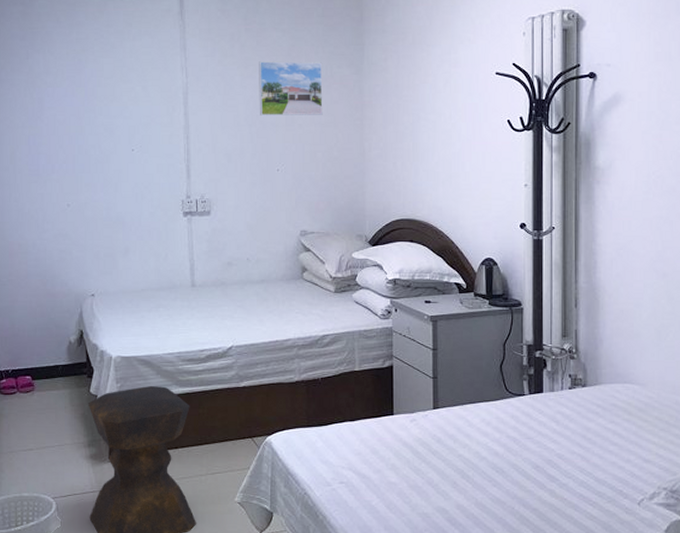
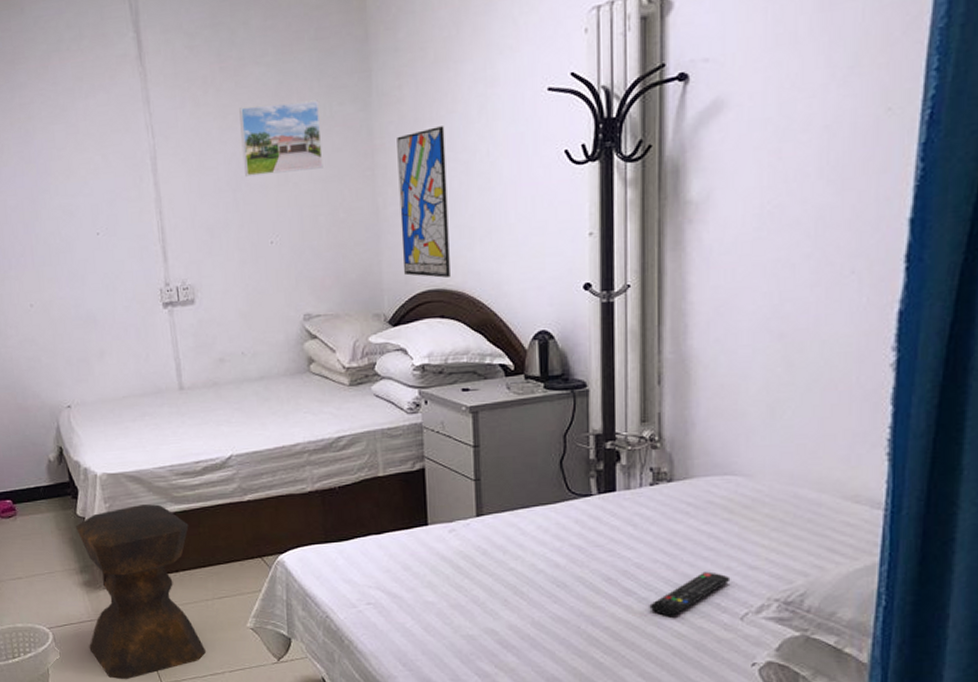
wall art: none [381,92,419,210] -> present [397,126,450,278]
remote control: none [568,463,630,500] -> present [649,571,731,616]

